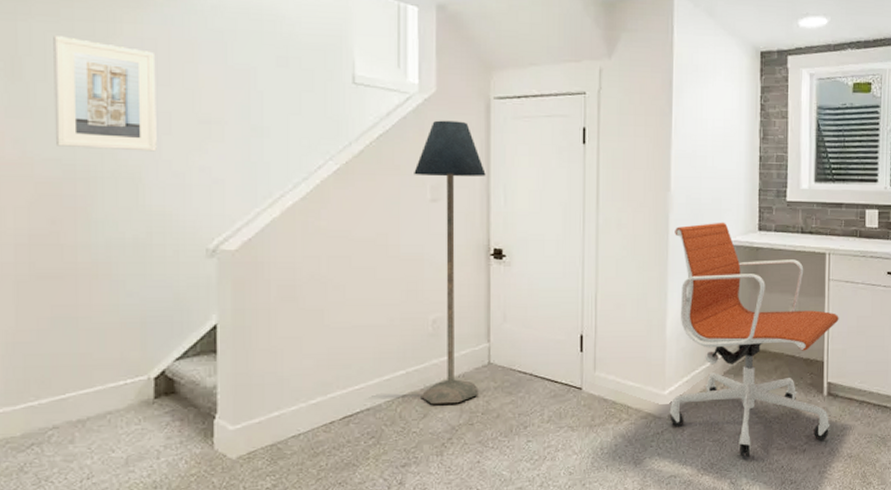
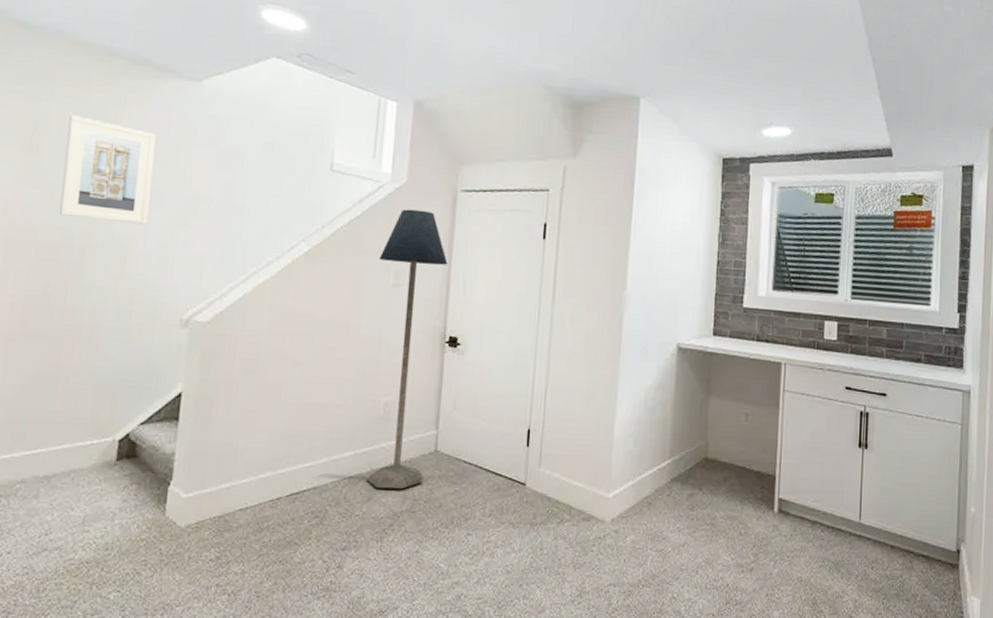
office chair: present [669,222,839,457] -> none [612,324,793,571]

